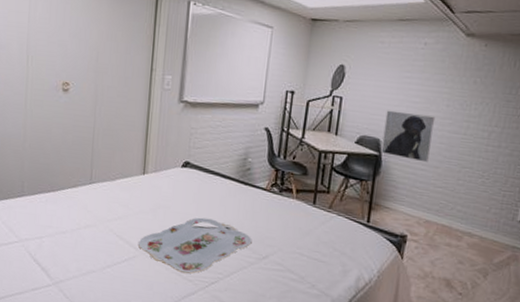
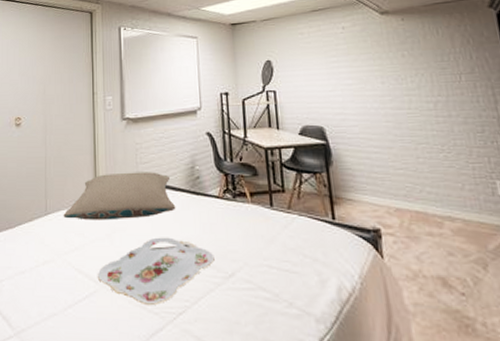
pillow: none [108,153,222,199] -> present [63,172,175,220]
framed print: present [381,110,436,163] -> none [322,95,380,145]

